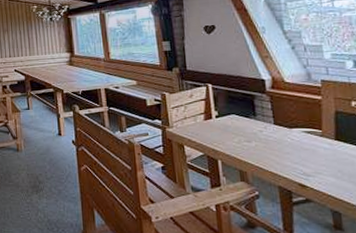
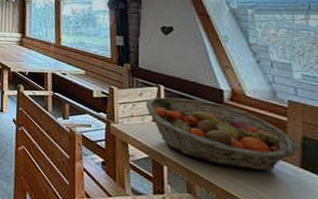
fruit basket: none [196,92,333,150] -> present [145,97,299,171]

